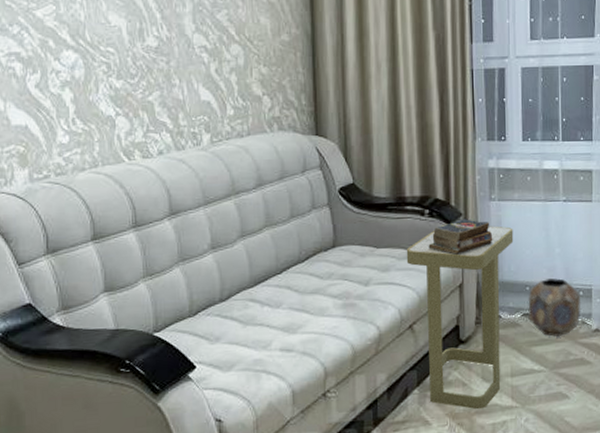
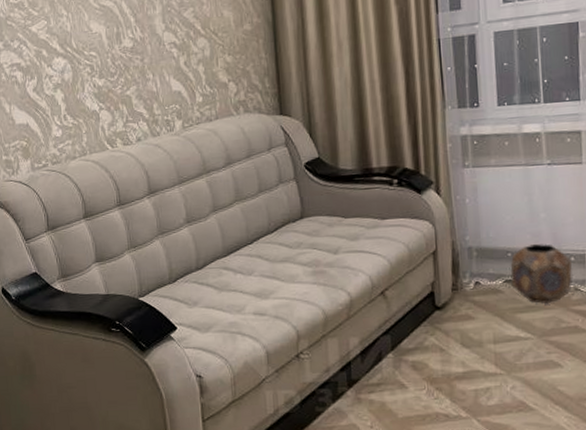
side table: present [406,224,514,410] -> none [375,192,492,375]
books: present [428,219,493,255] -> none [398,187,469,222]

